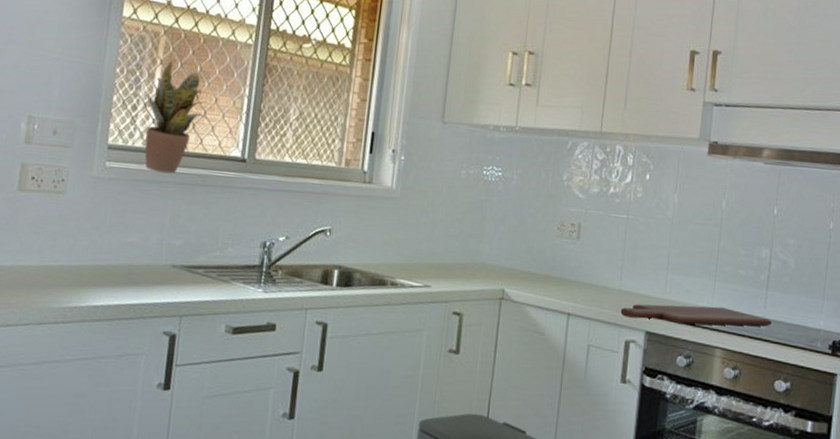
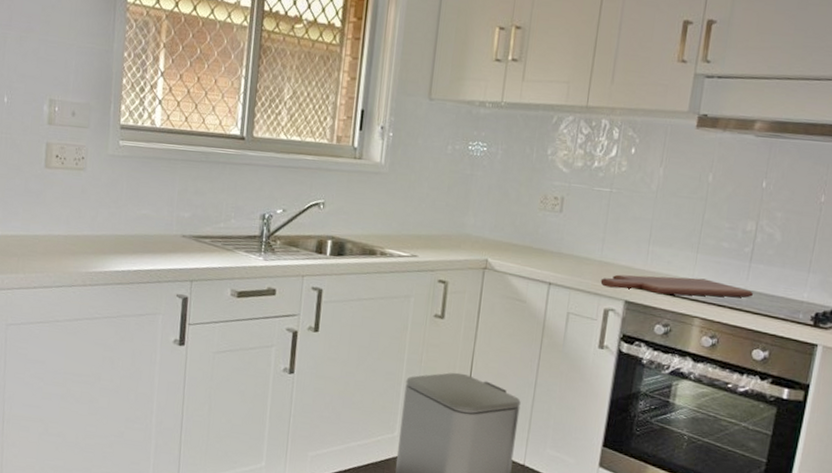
potted plant: present [144,60,207,174] -> none [153,44,208,152]

